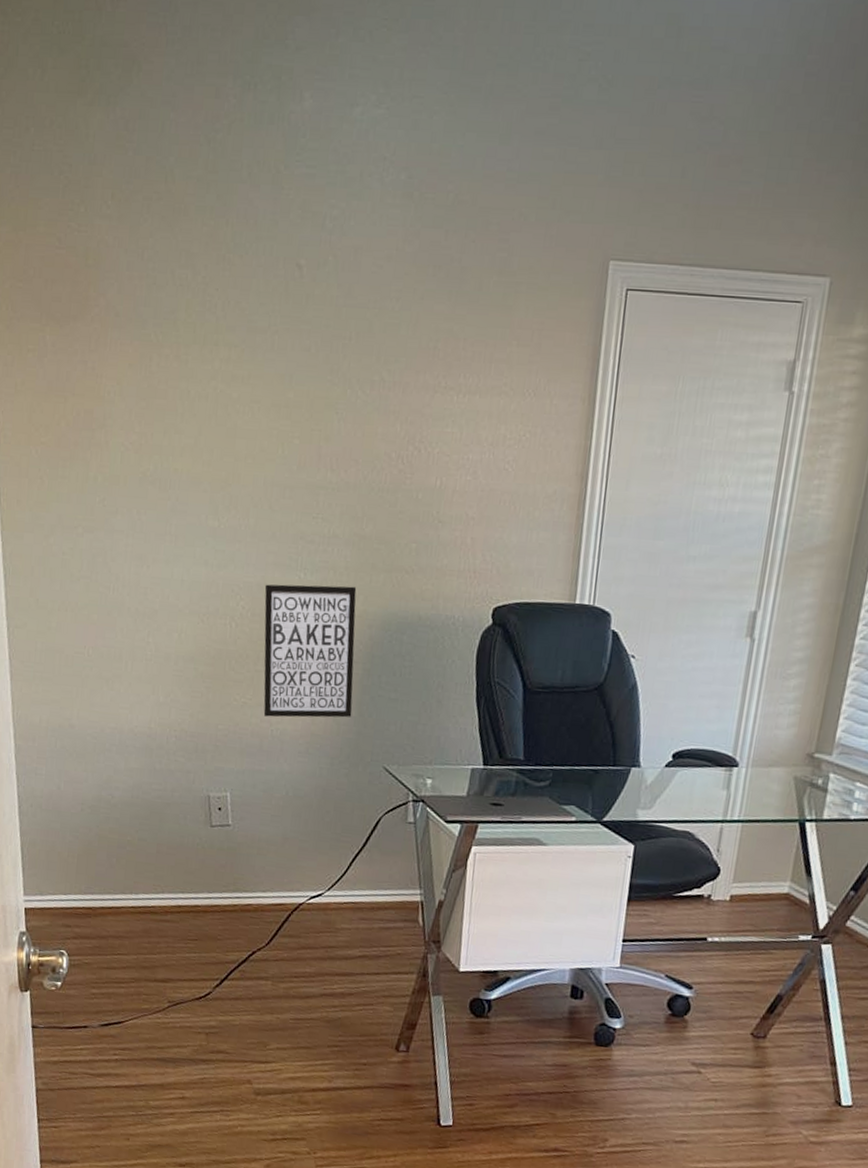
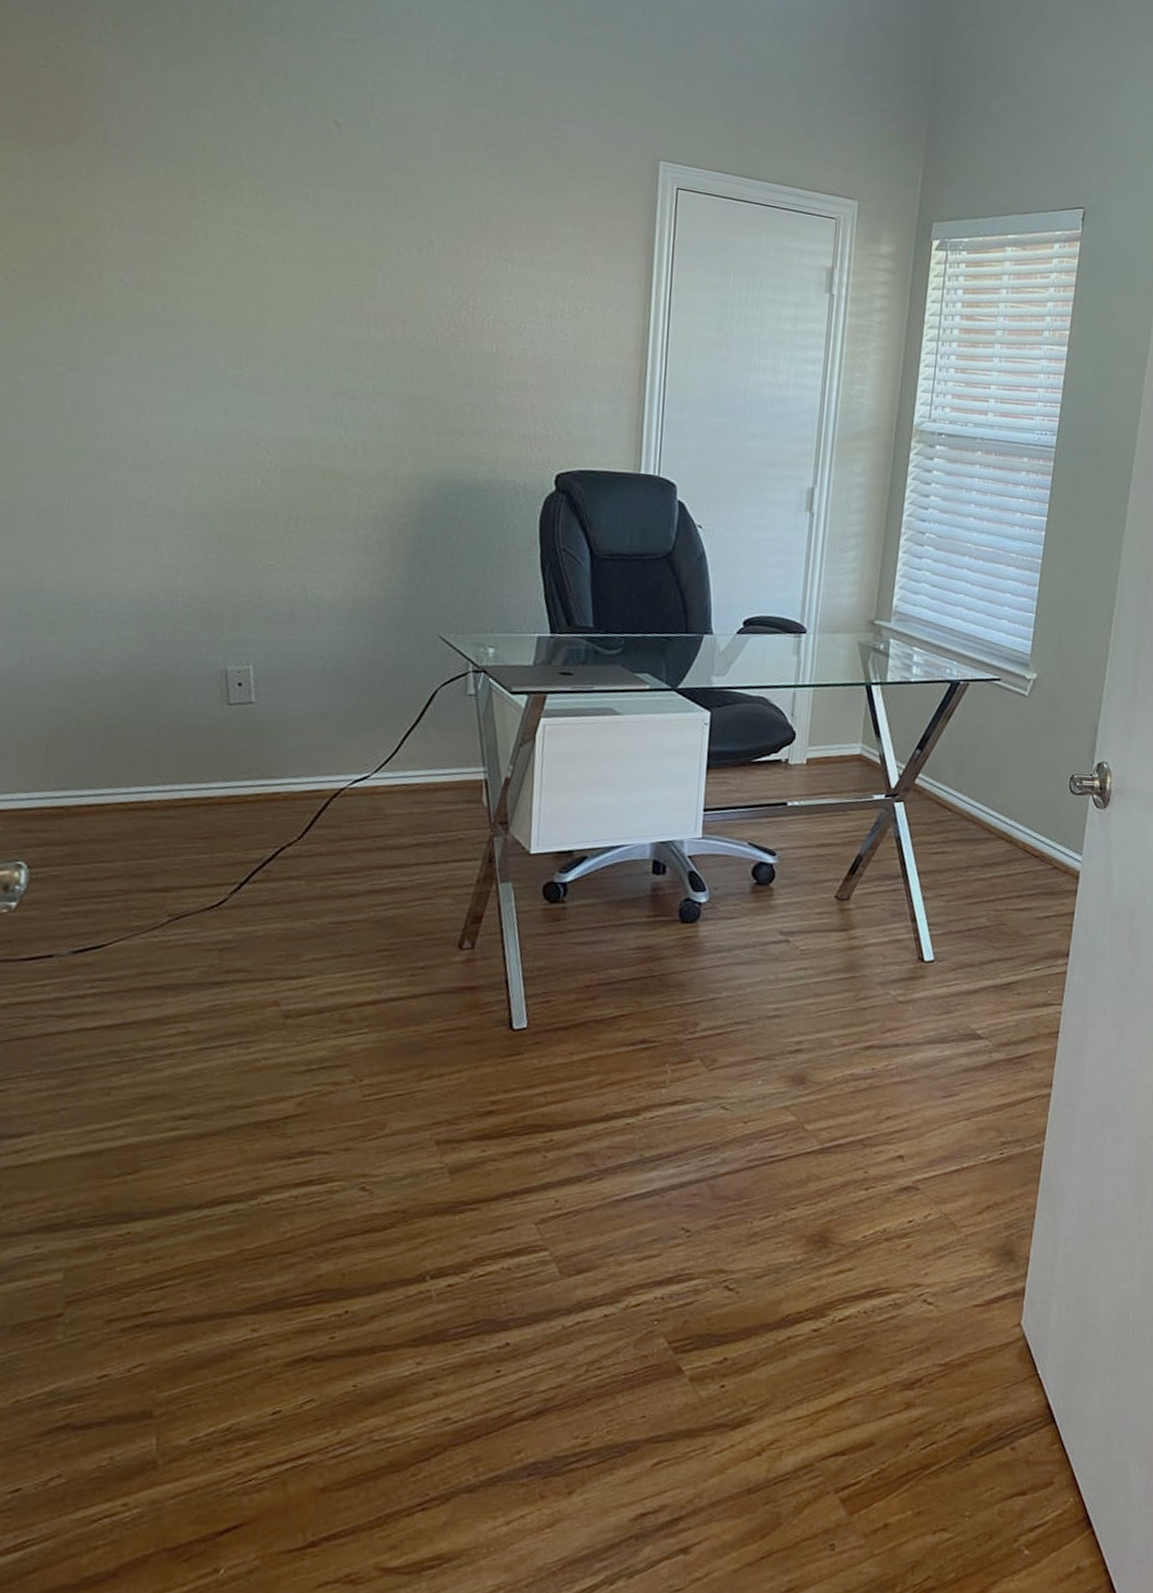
wall art: present [263,584,357,718] -> none [295,439,406,583]

